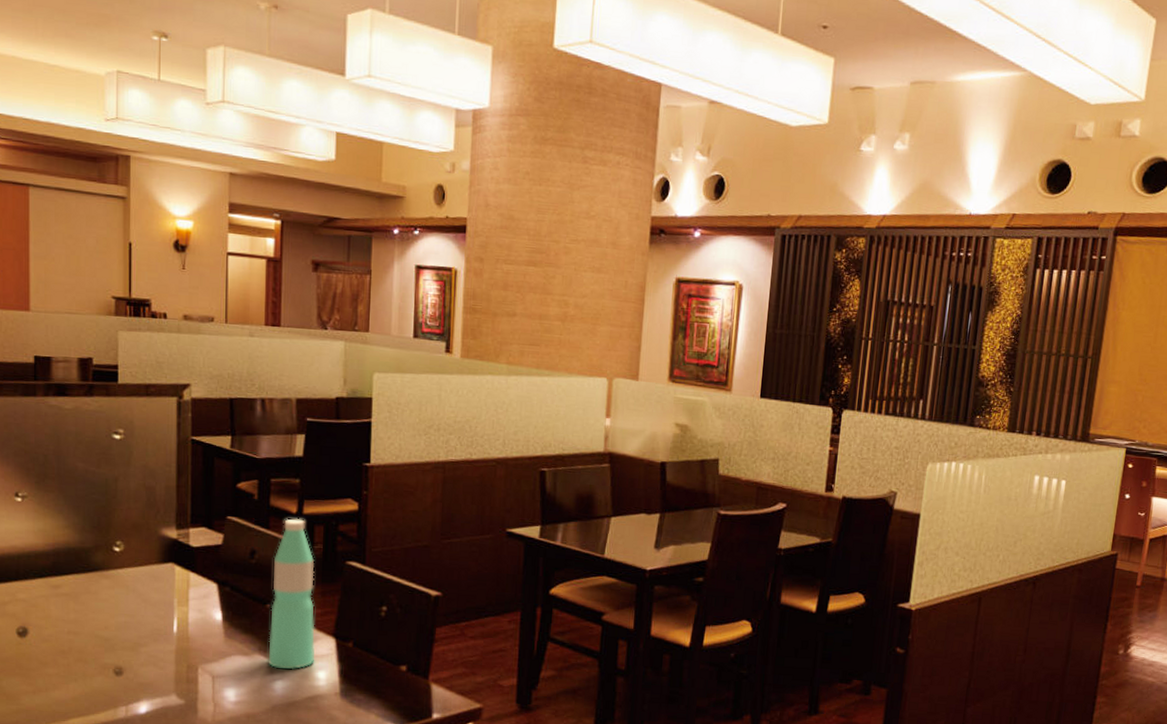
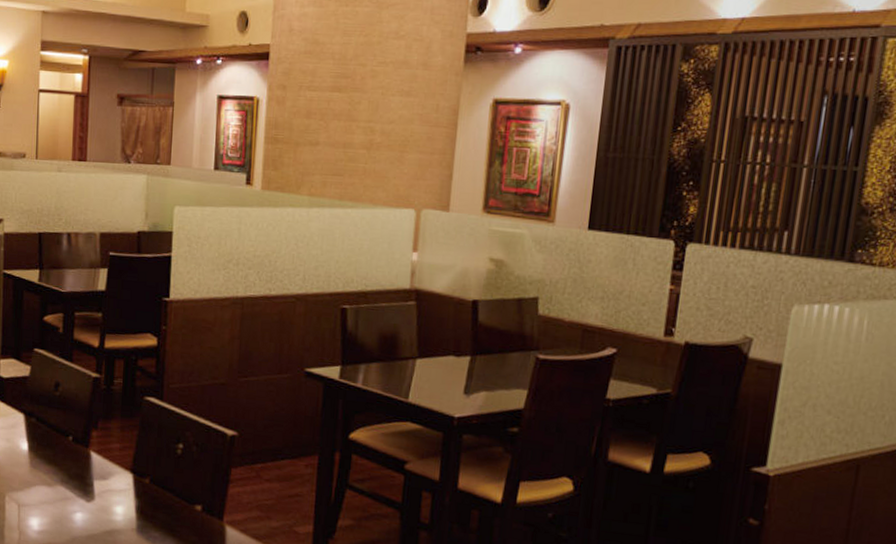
water bottle: present [268,518,315,670] -> none [69,352,114,503]

